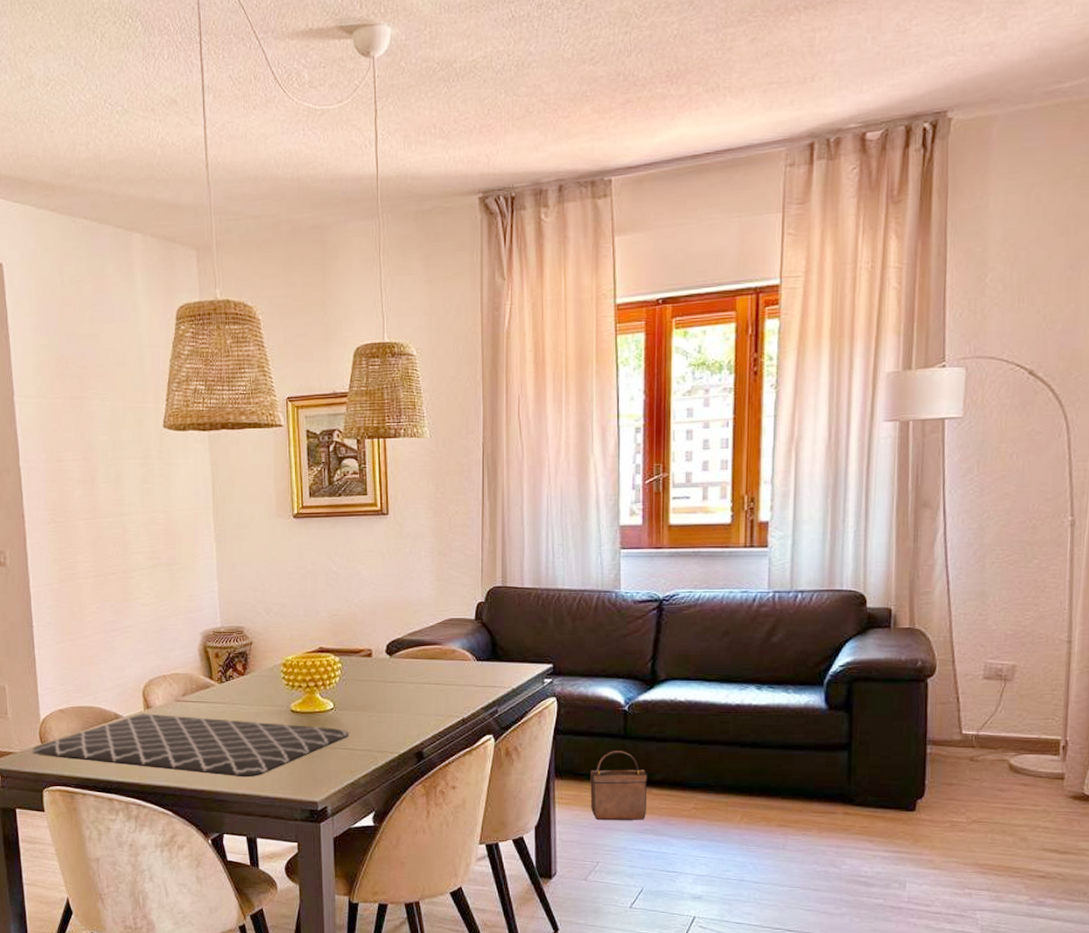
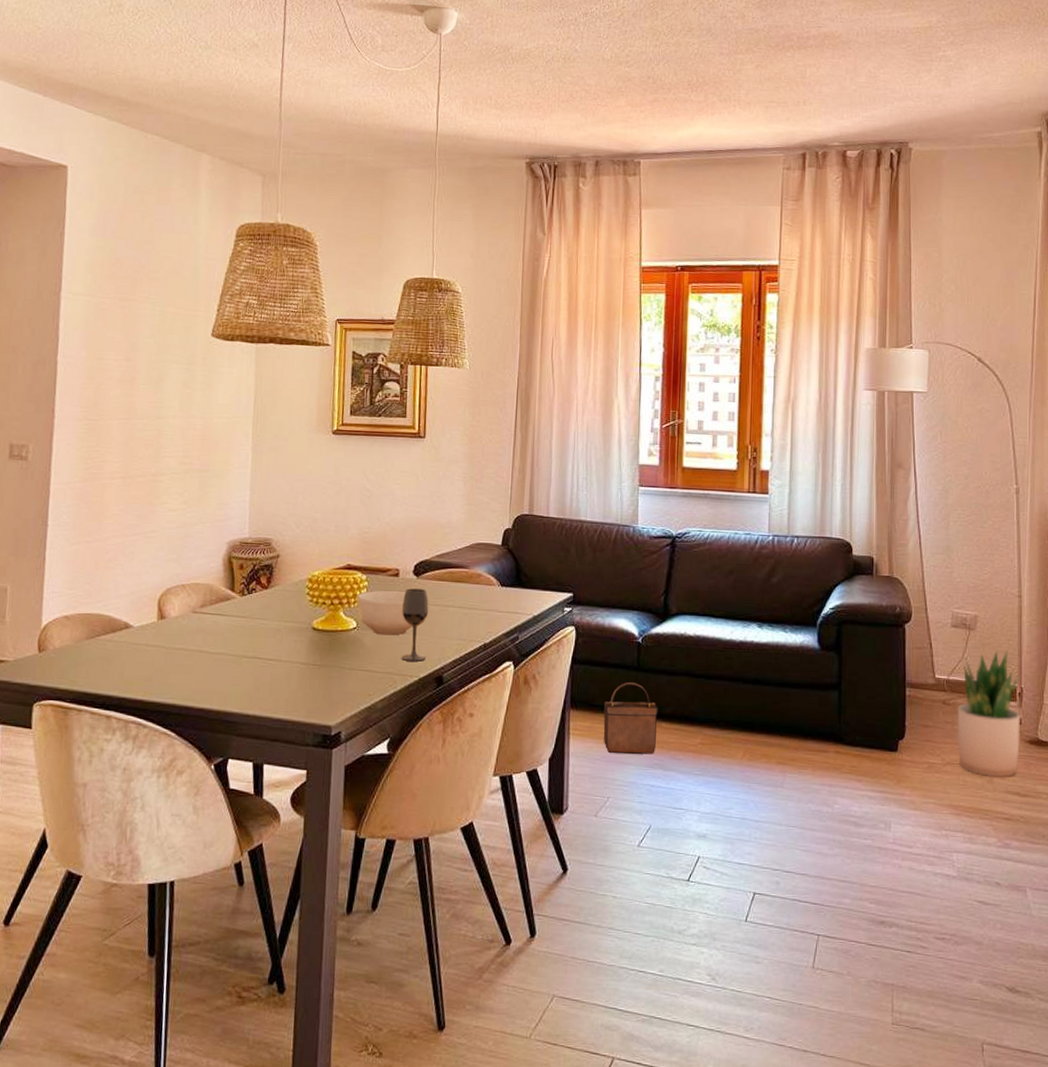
placemat: present [31,713,349,776] -> none [26,624,370,696]
bowl: none [331,670,389,714] -> present [356,589,412,636]
wine glass: none [377,667,405,738] -> present [402,588,429,662]
planter: none [986,701,1065,835] -> present [957,650,1021,778]

